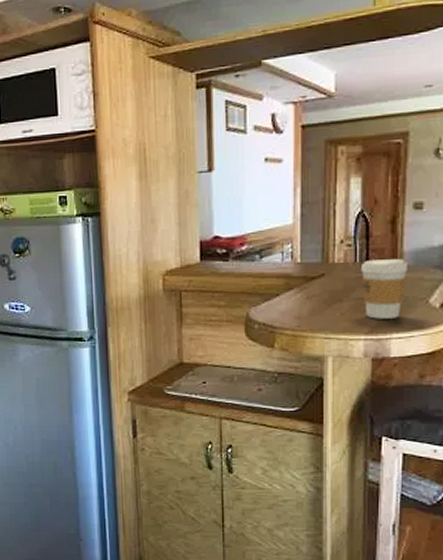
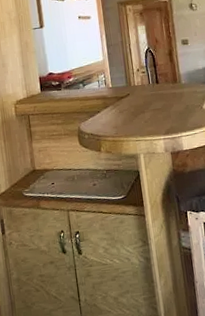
coffee cup: present [360,259,409,319] -> none [153,79,186,123]

